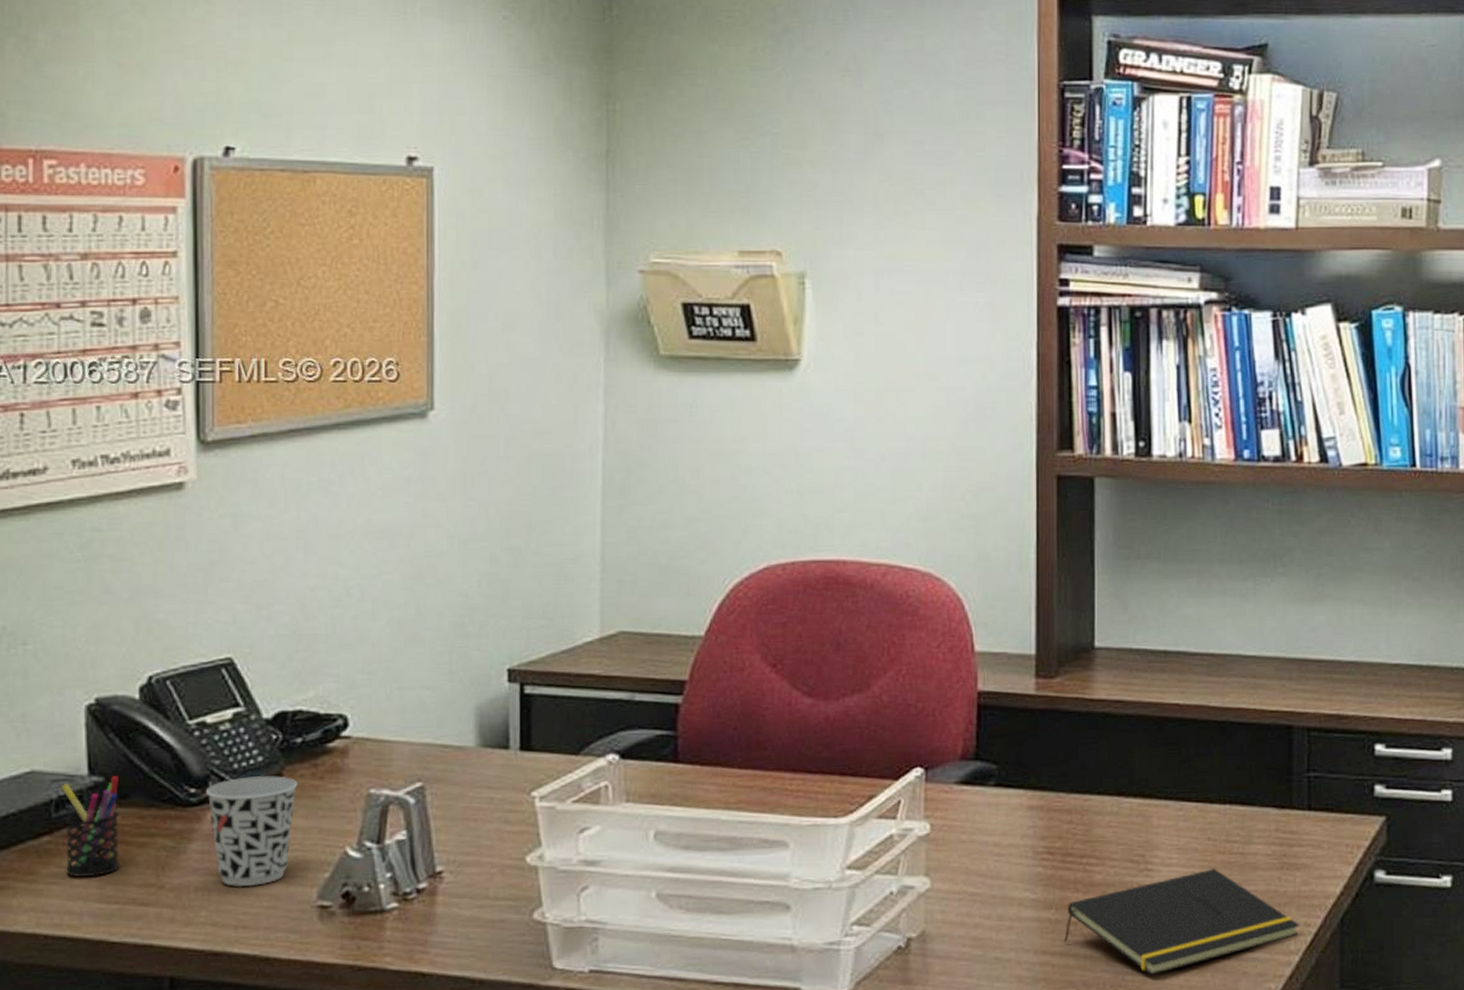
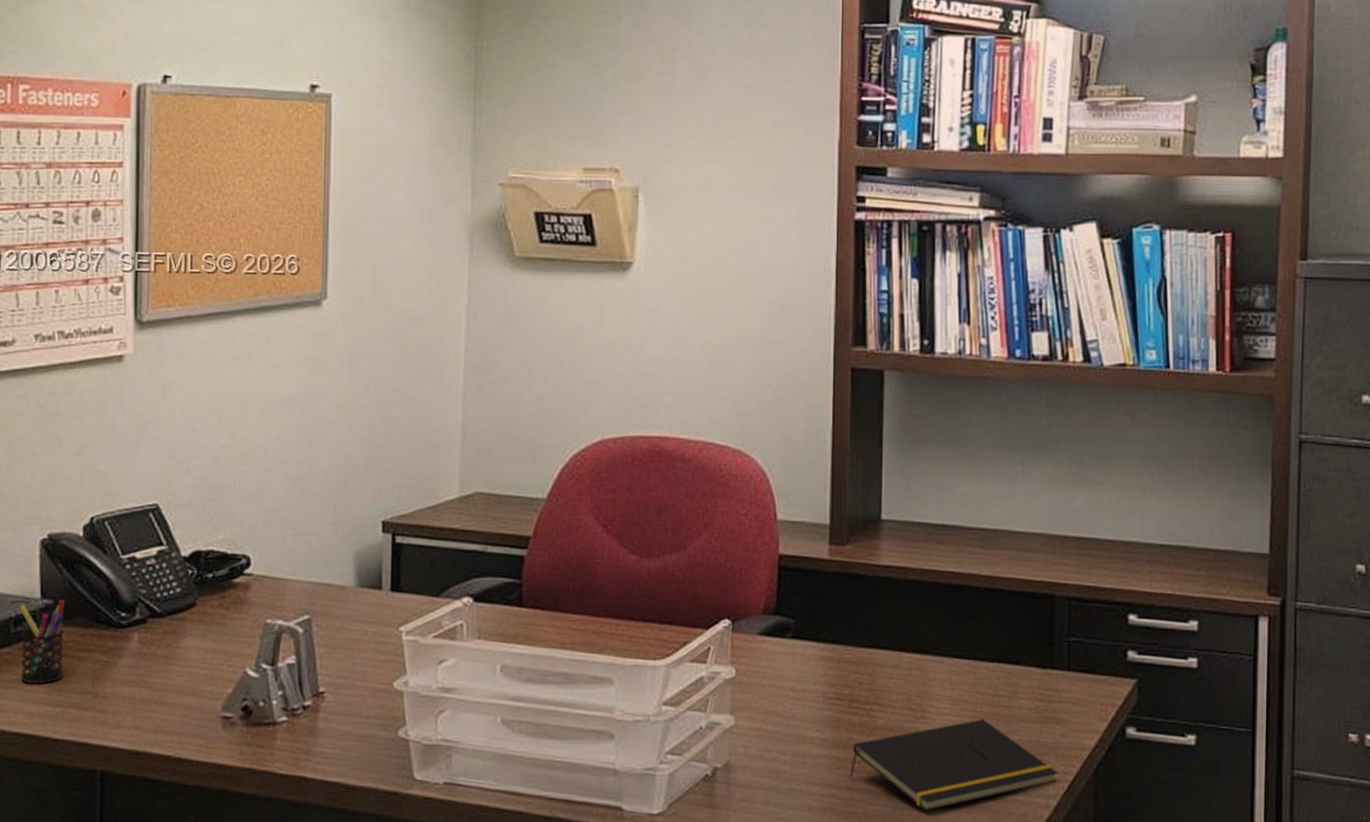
cup: present [205,775,298,887] -> none [134,604,209,698]

